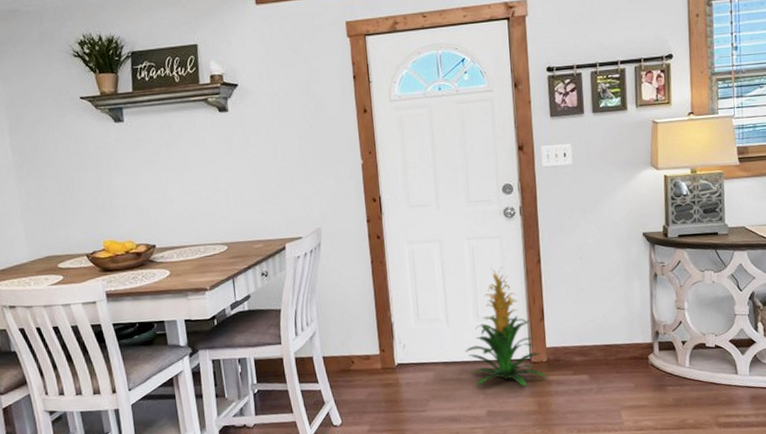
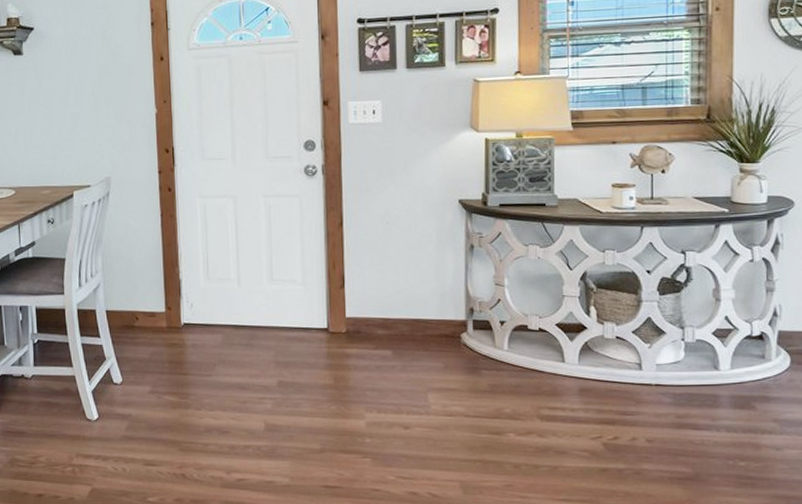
indoor plant: present [465,266,546,387] -> none [256,227,344,358]

